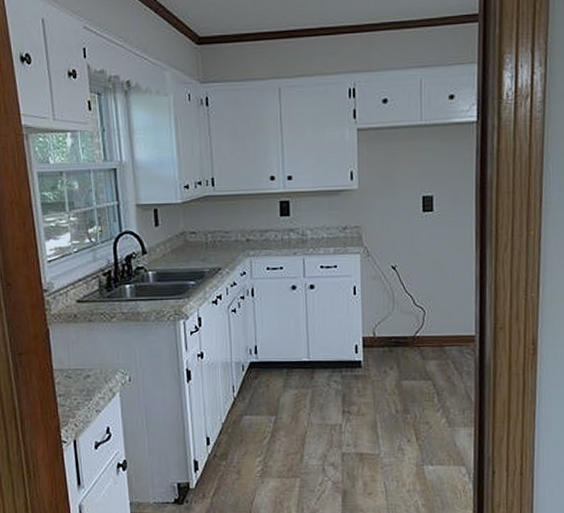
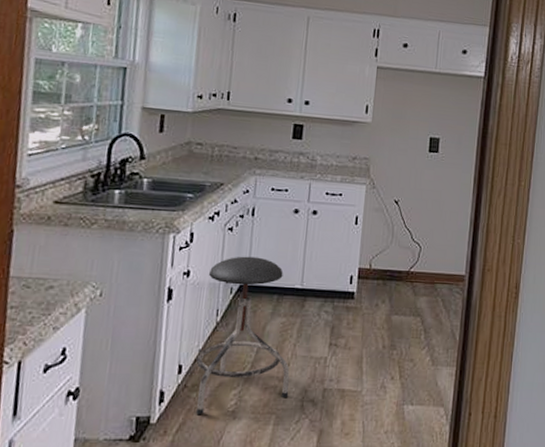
stool: none [221,334,310,480] -> present [195,256,290,414]

